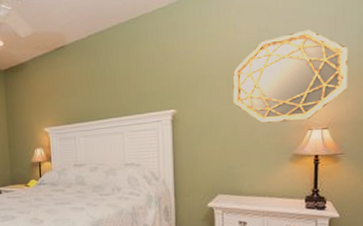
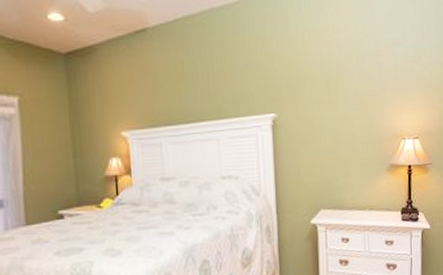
home mirror: present [232,29,349,123] -> none [332,36,434,131]

